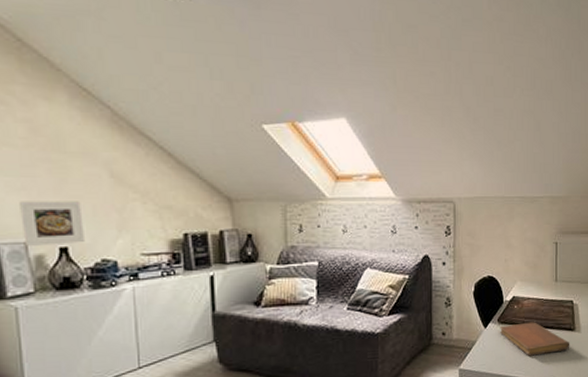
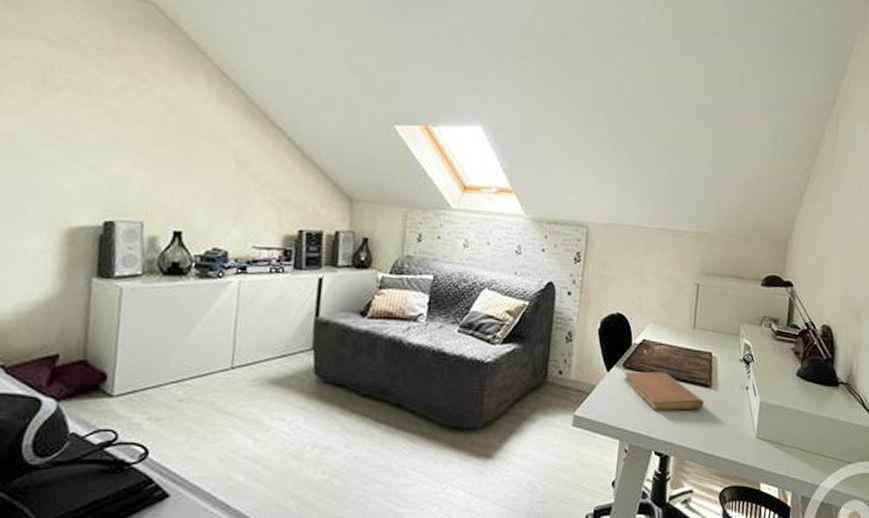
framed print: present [19,201,84,248] -> none [141,179,202,229]

